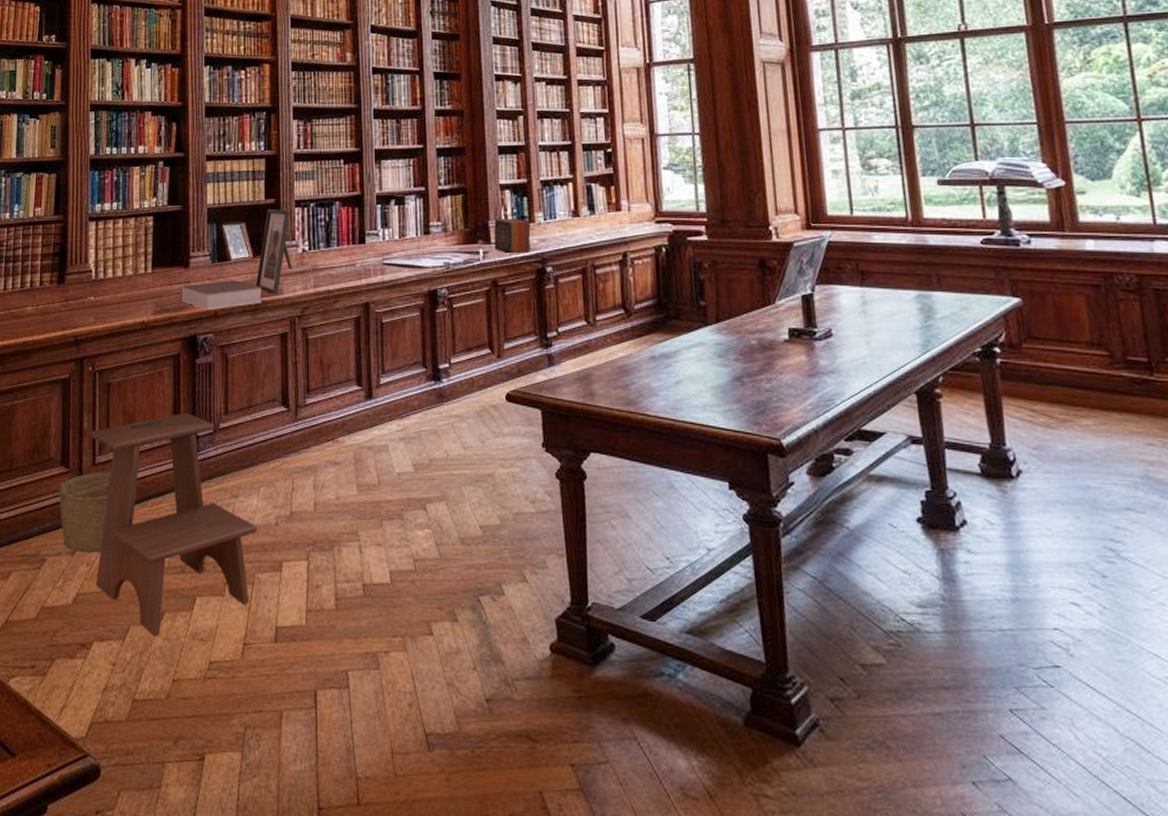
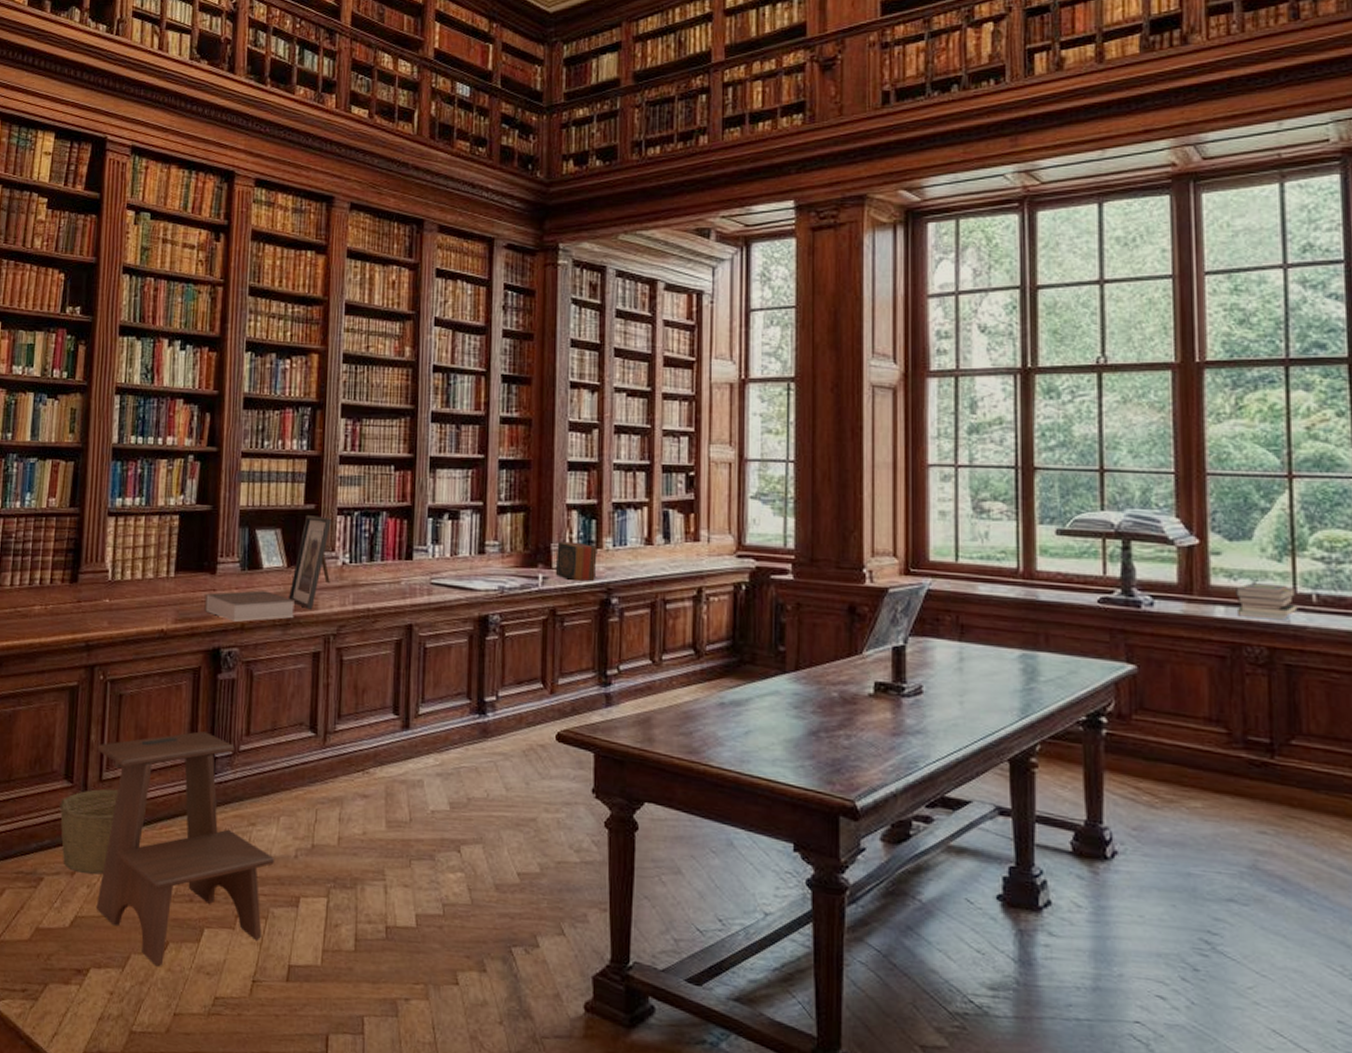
books: none [1102,217,1159,250] -> present [1236,583,1298,621]

